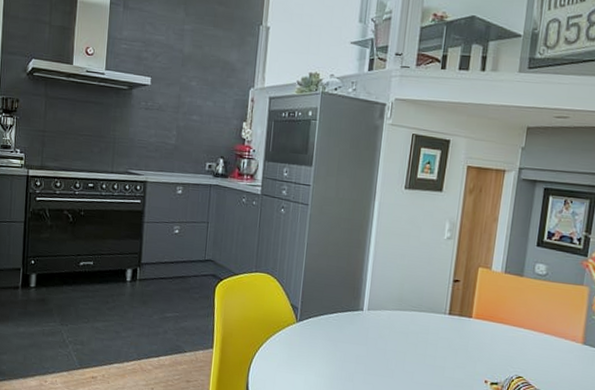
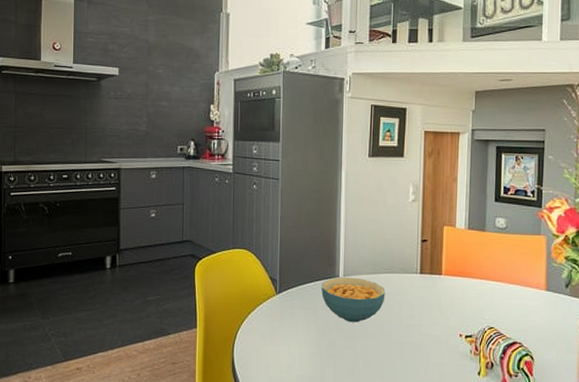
cereal bowl: none [343,310,411,359] -> present [321,277,386,323]

